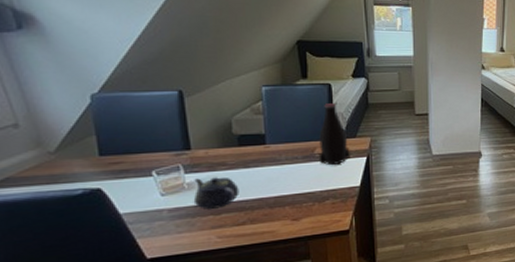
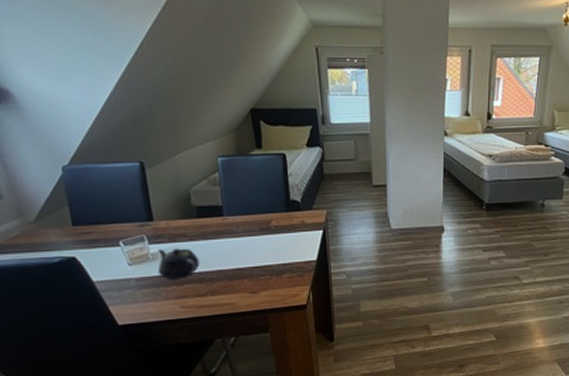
bottle: present [318,103,350,166] -> none [275,174,306,239]

